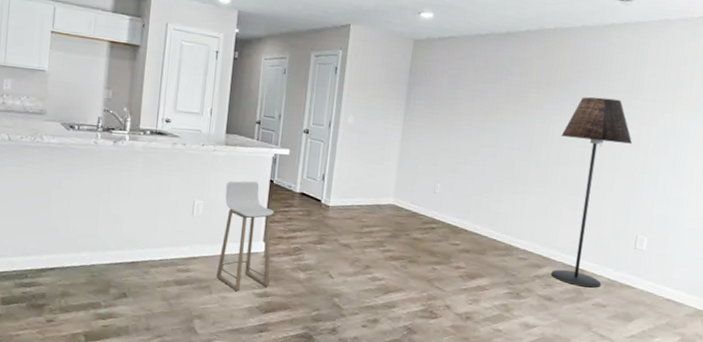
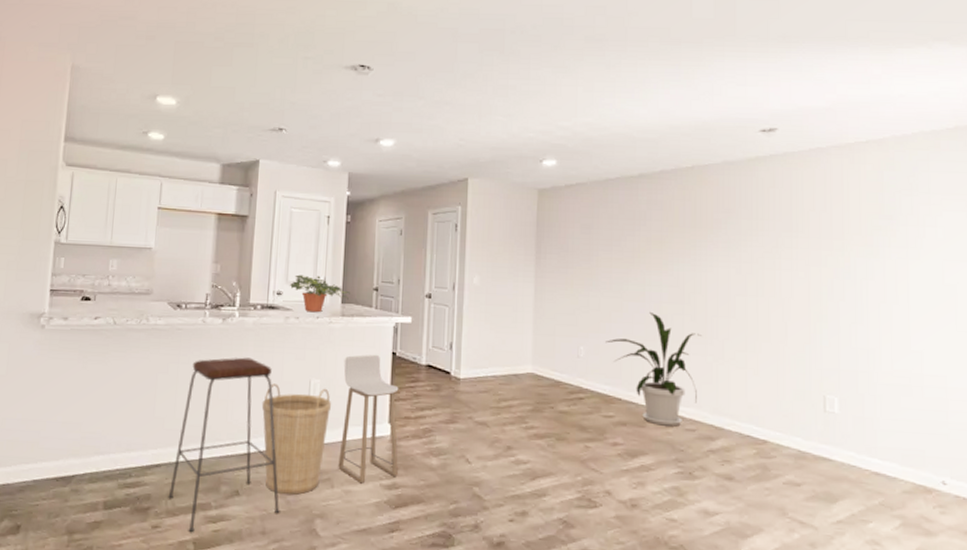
bar stool: none [61,176,163,326] -> present [168,357,280,532]
basket: none [148,202,213,299] -> present [261,383,332,495]
potted plant: none [177,104,234,141] -> present [289,274,350,313]
house plant: none [459,156,542,255] -> present [605,311,701,427]
floor lamp: present [551,97,633,288] -> none [716,238,802,462]

